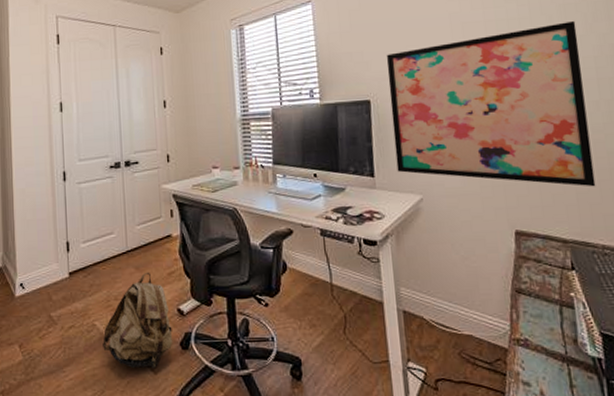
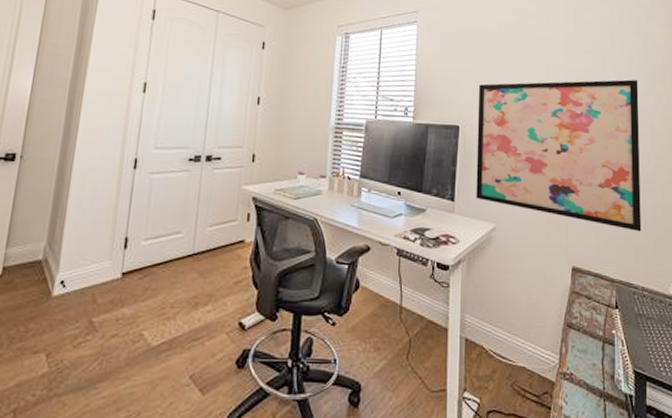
backpack: present [103,272,173,369] -> none [147,279,230,389]

